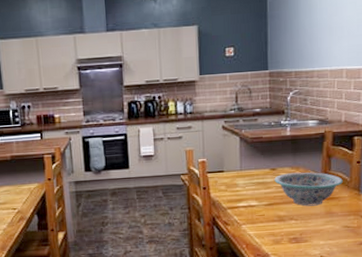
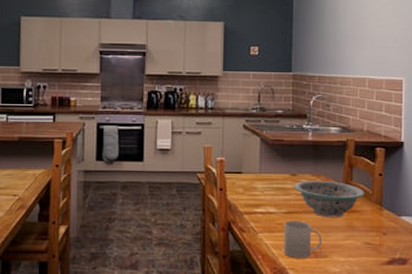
mug: none [266,210,303,245] -> present [284,220,323,259]

